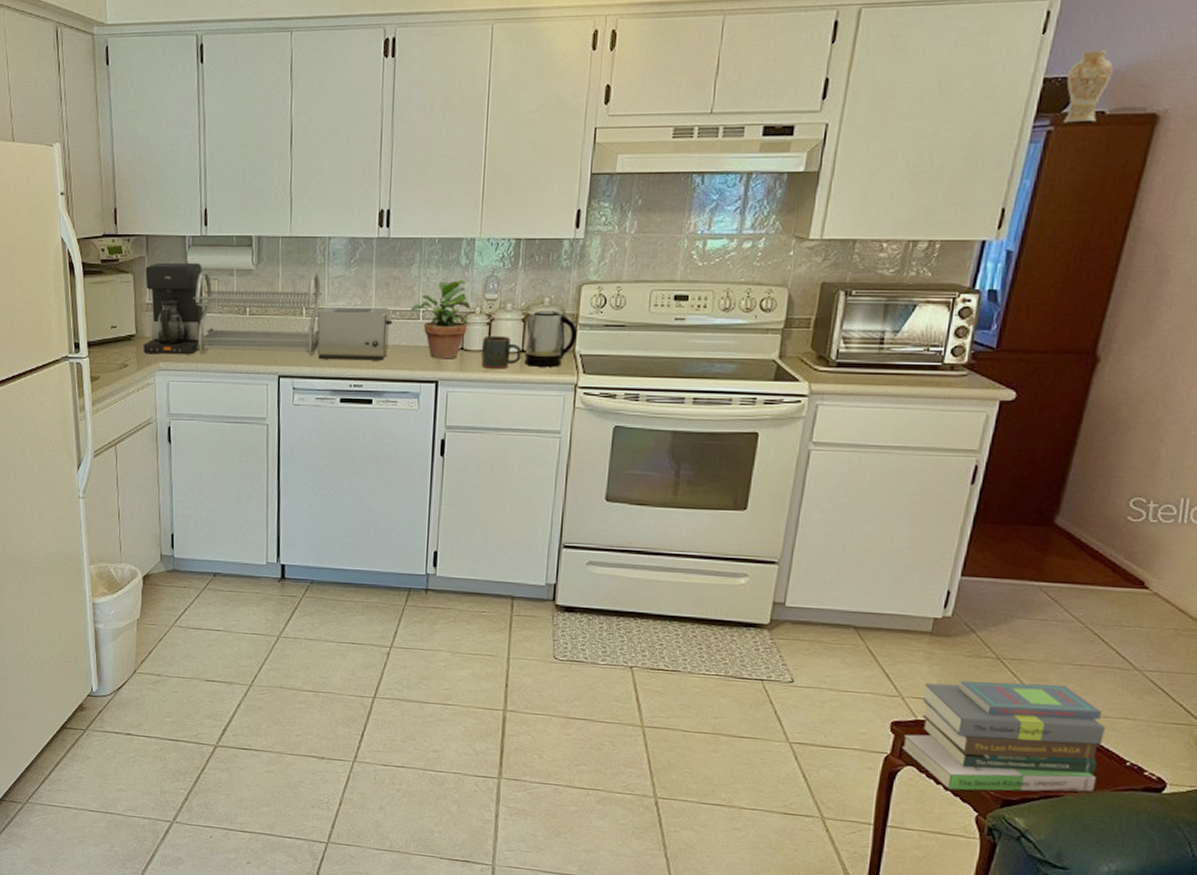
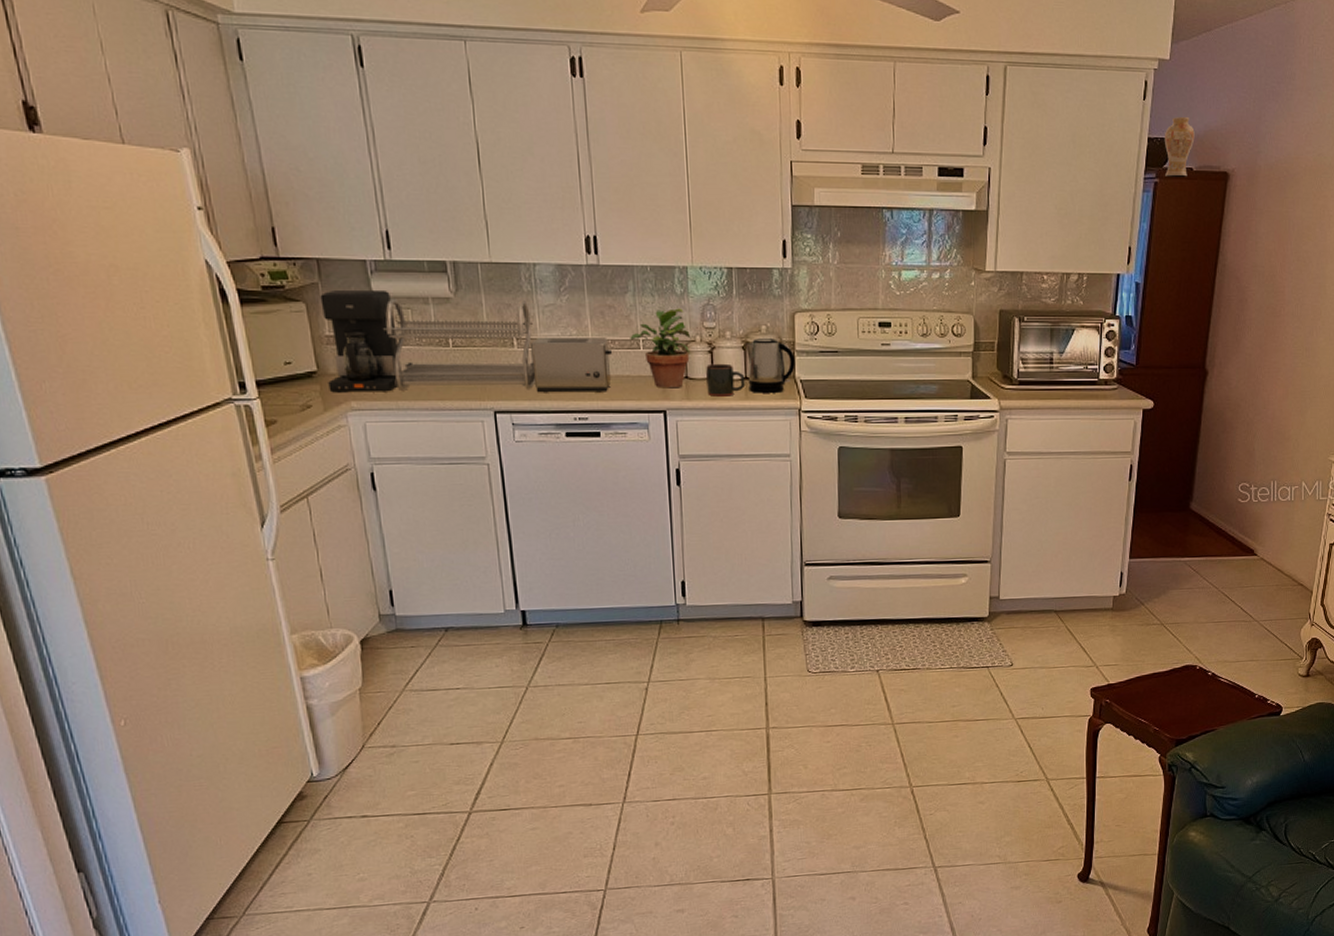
books: present [902,681,1105,792] -> none [1101,639,1239,739]

